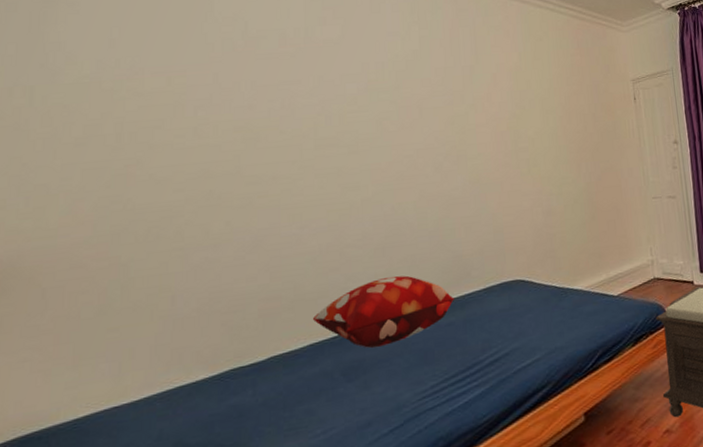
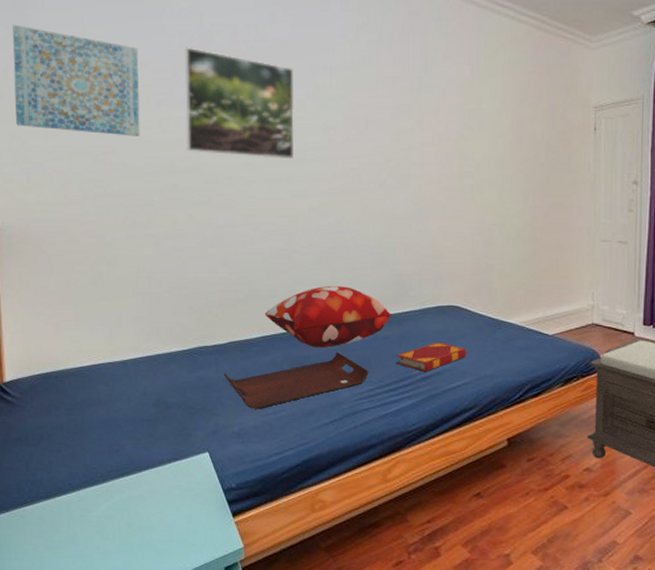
wall art: none [18,42,175,147] -> present [12,24,140,136]
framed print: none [226,52,346,156] -> present [184,47,295,160]
serving tray: none [261,348,433,433] -> present [223,351,369,409]
hardback book: none [461,319,535,356] -> present [396,341,466,373]

